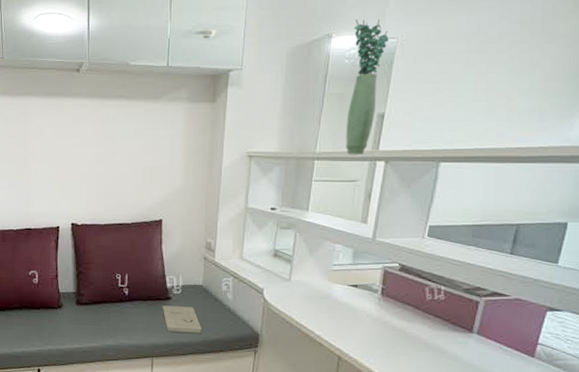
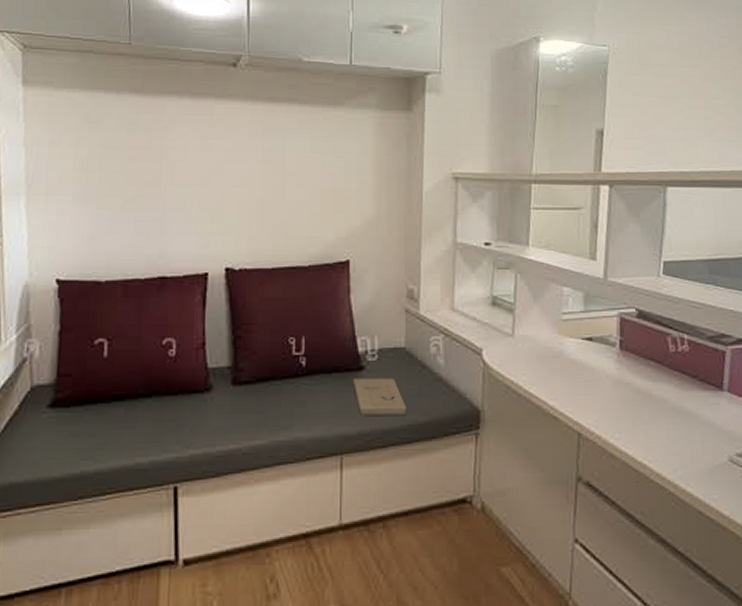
vase: present [346,19,389,154] -> none [561,23,600,177]

